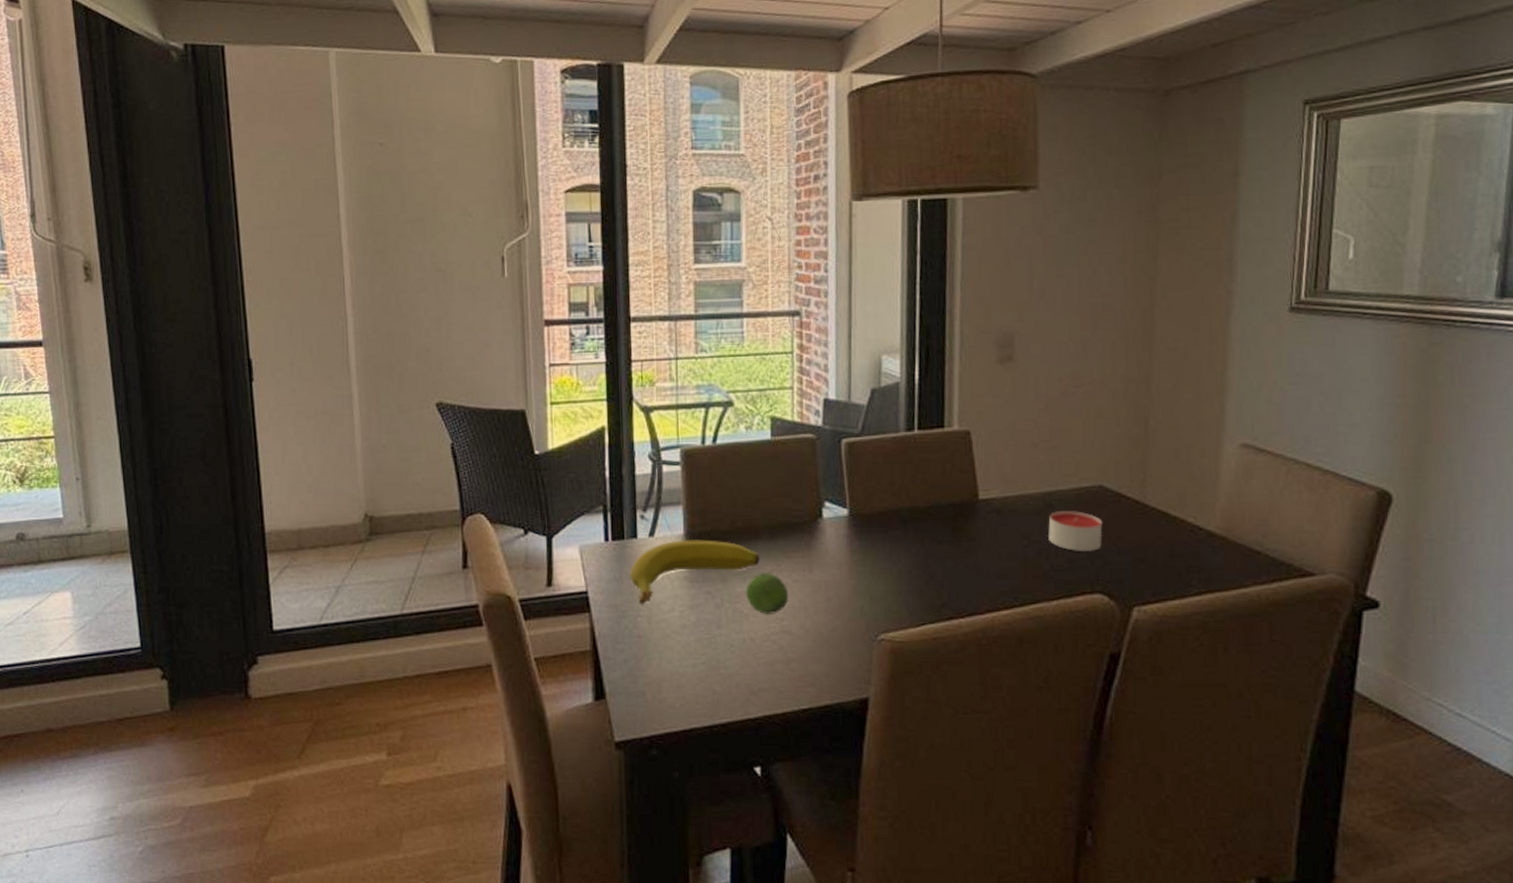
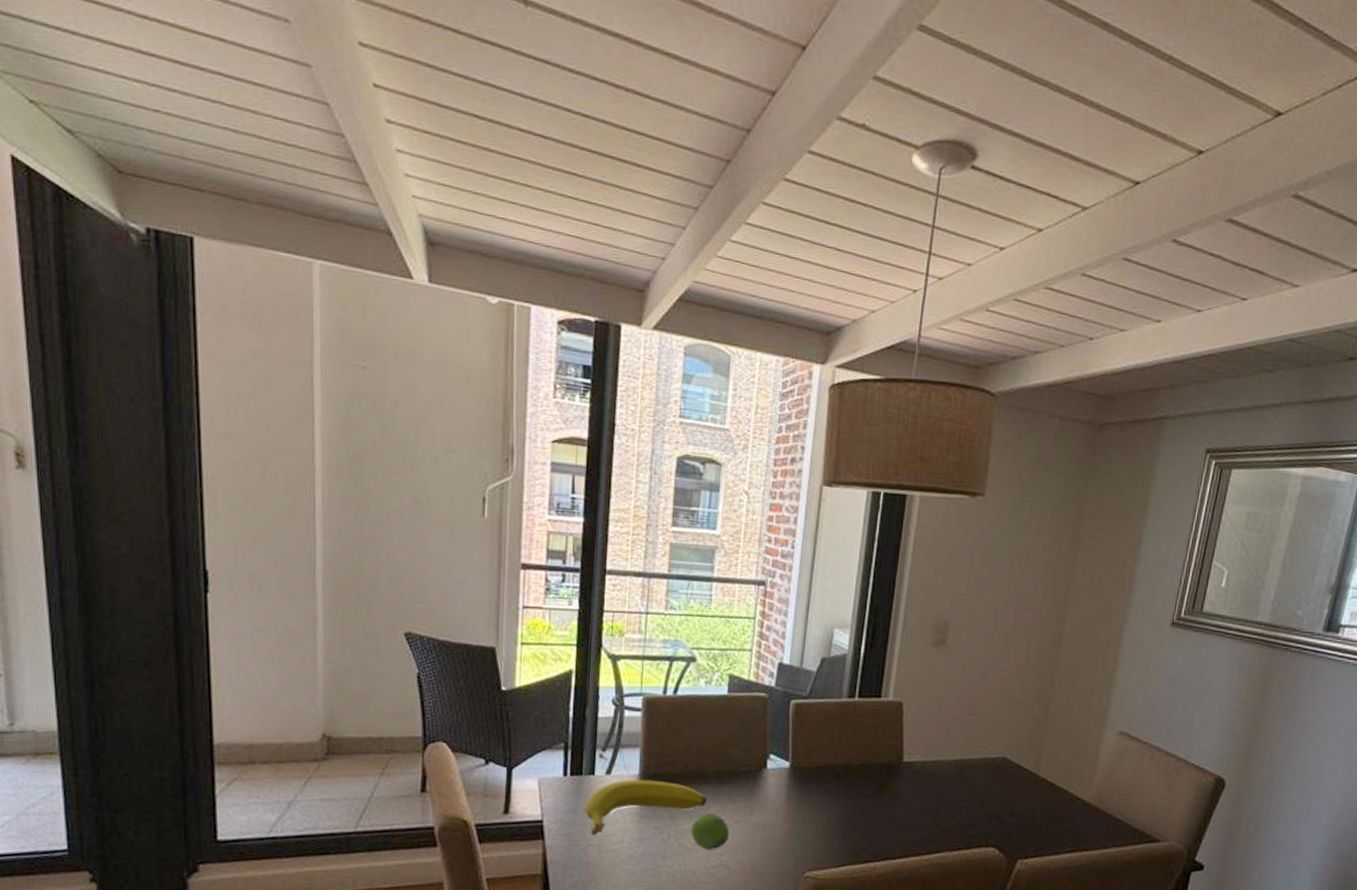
candle: present [1048,511,1103,552] -> none [957,776,1002,813]

